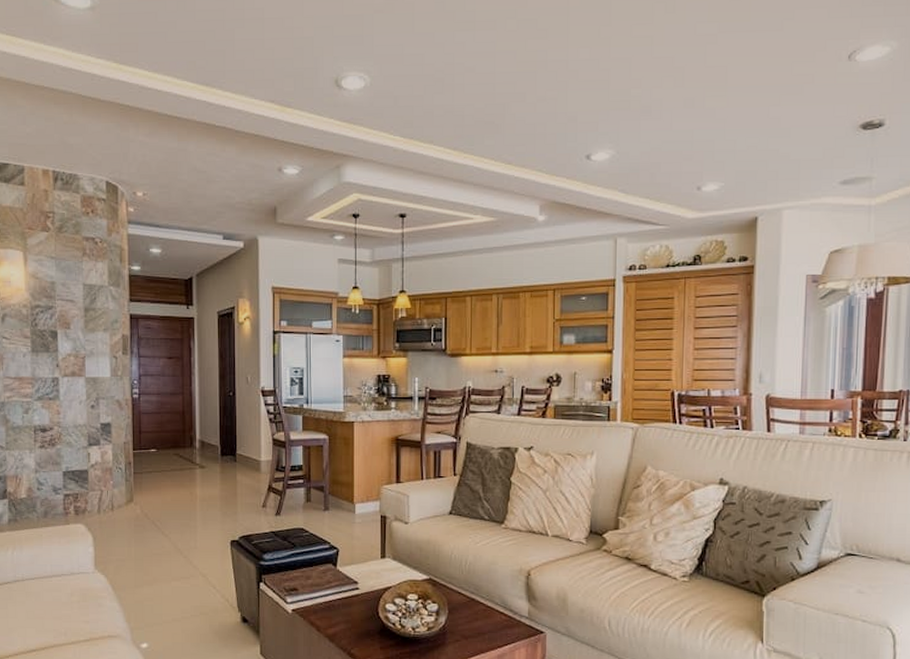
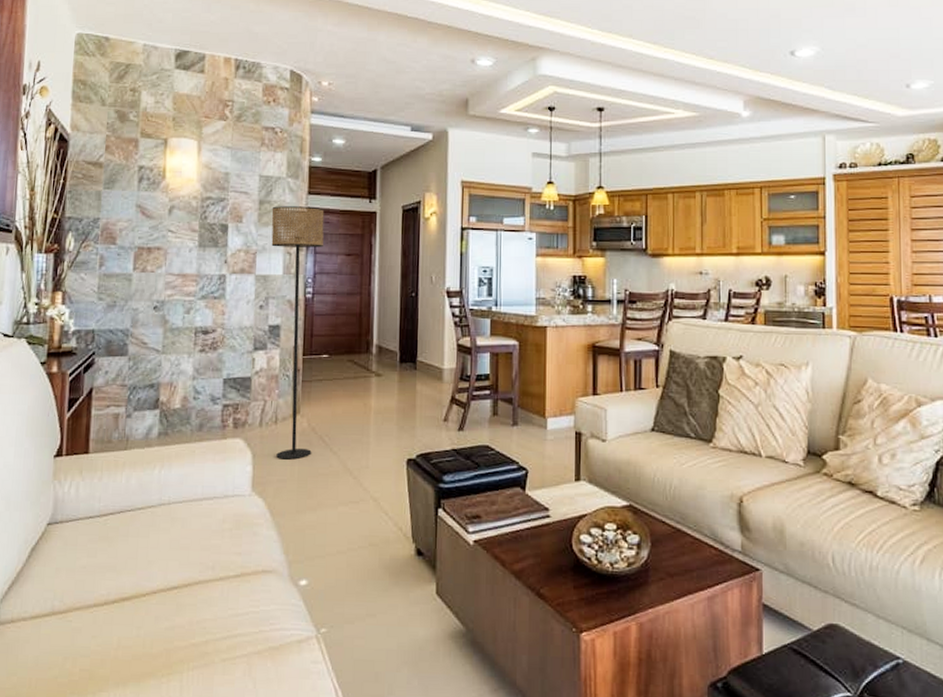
floor lamp: none [97,313,146,542] -> present [271,206,325,460]

